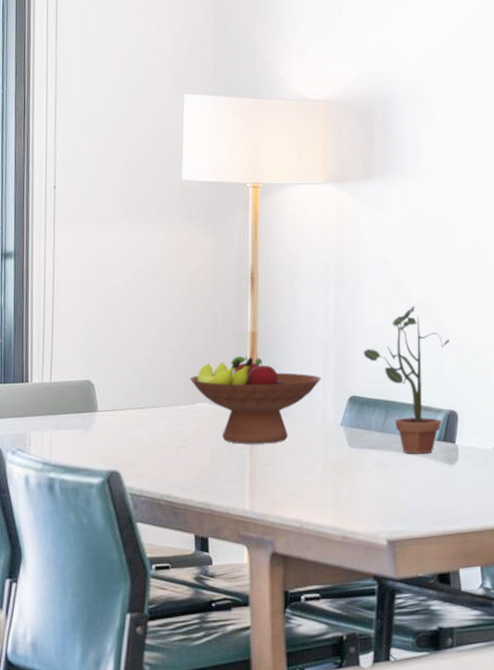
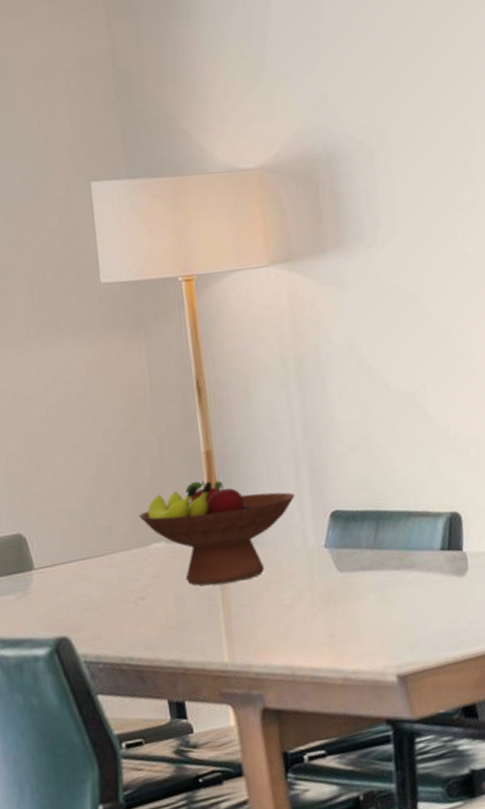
potted plant: present [364,306,449,454] -> none [341,395,444,570]

